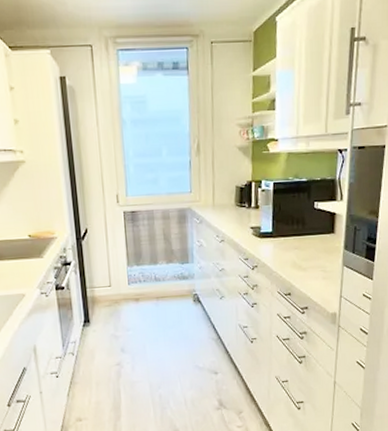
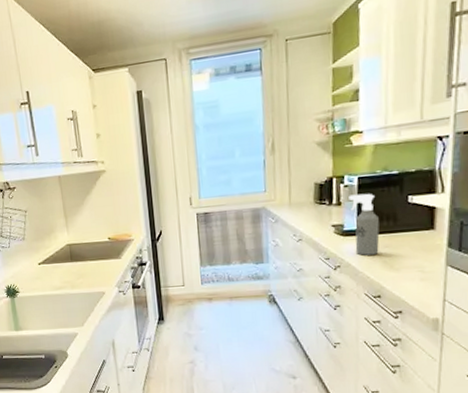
spray bottle: none [265,198,291,256] -> present [349,193,380,256]

